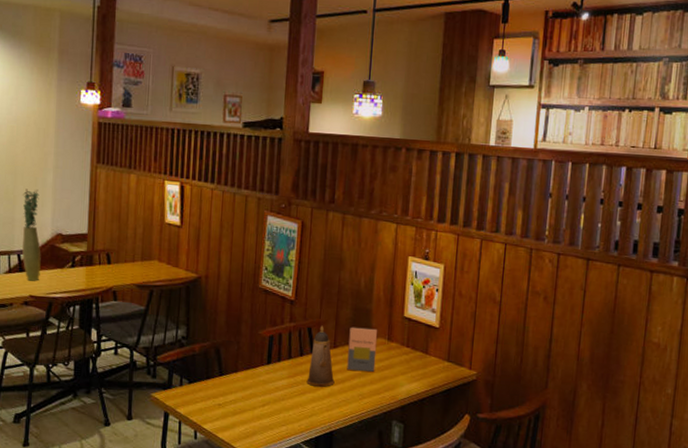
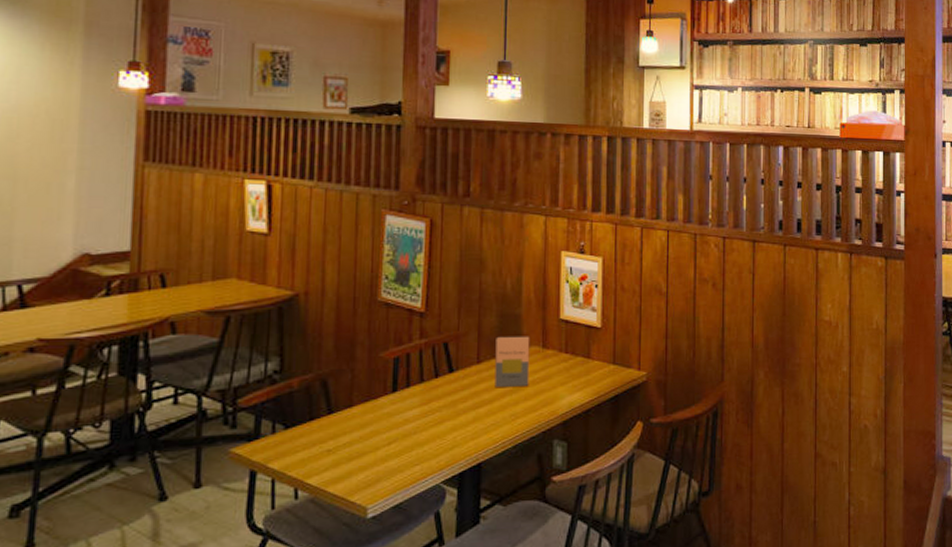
vase: present [22,189,41,282] -> none [25,198,57,319]
coffee pot: present [306,325,335,387] -> none [444,338,480,412]

